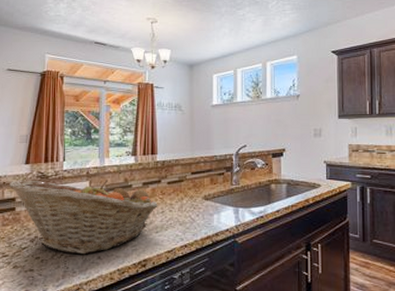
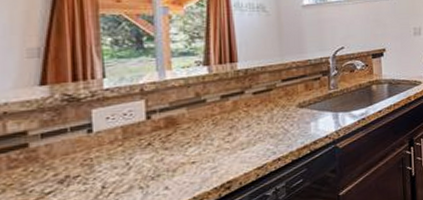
fruit basket: present [9,180,158,255] -> none [15,96,242,190]

